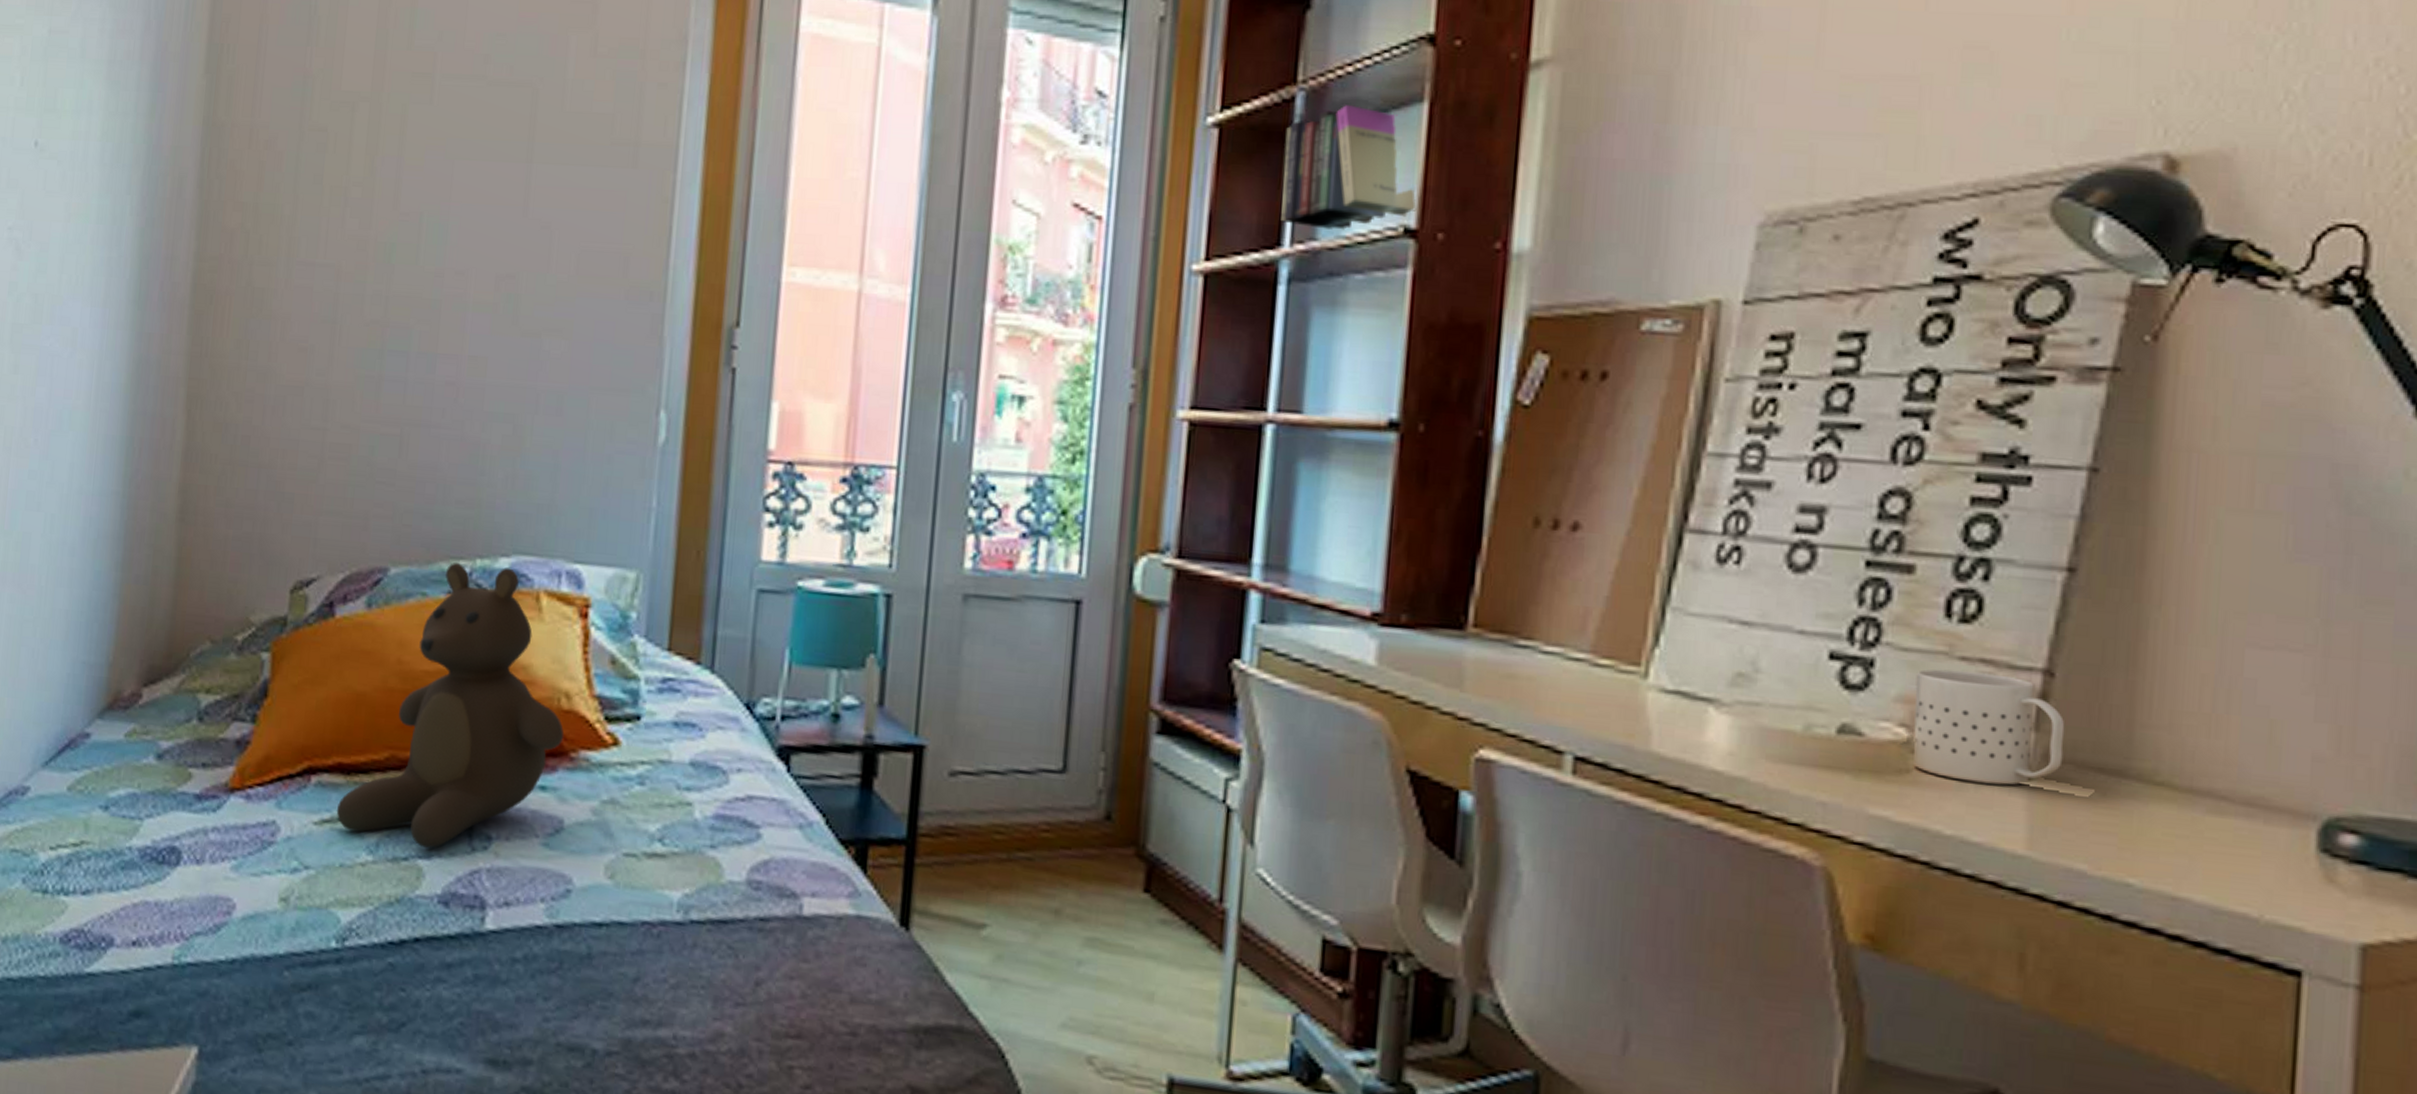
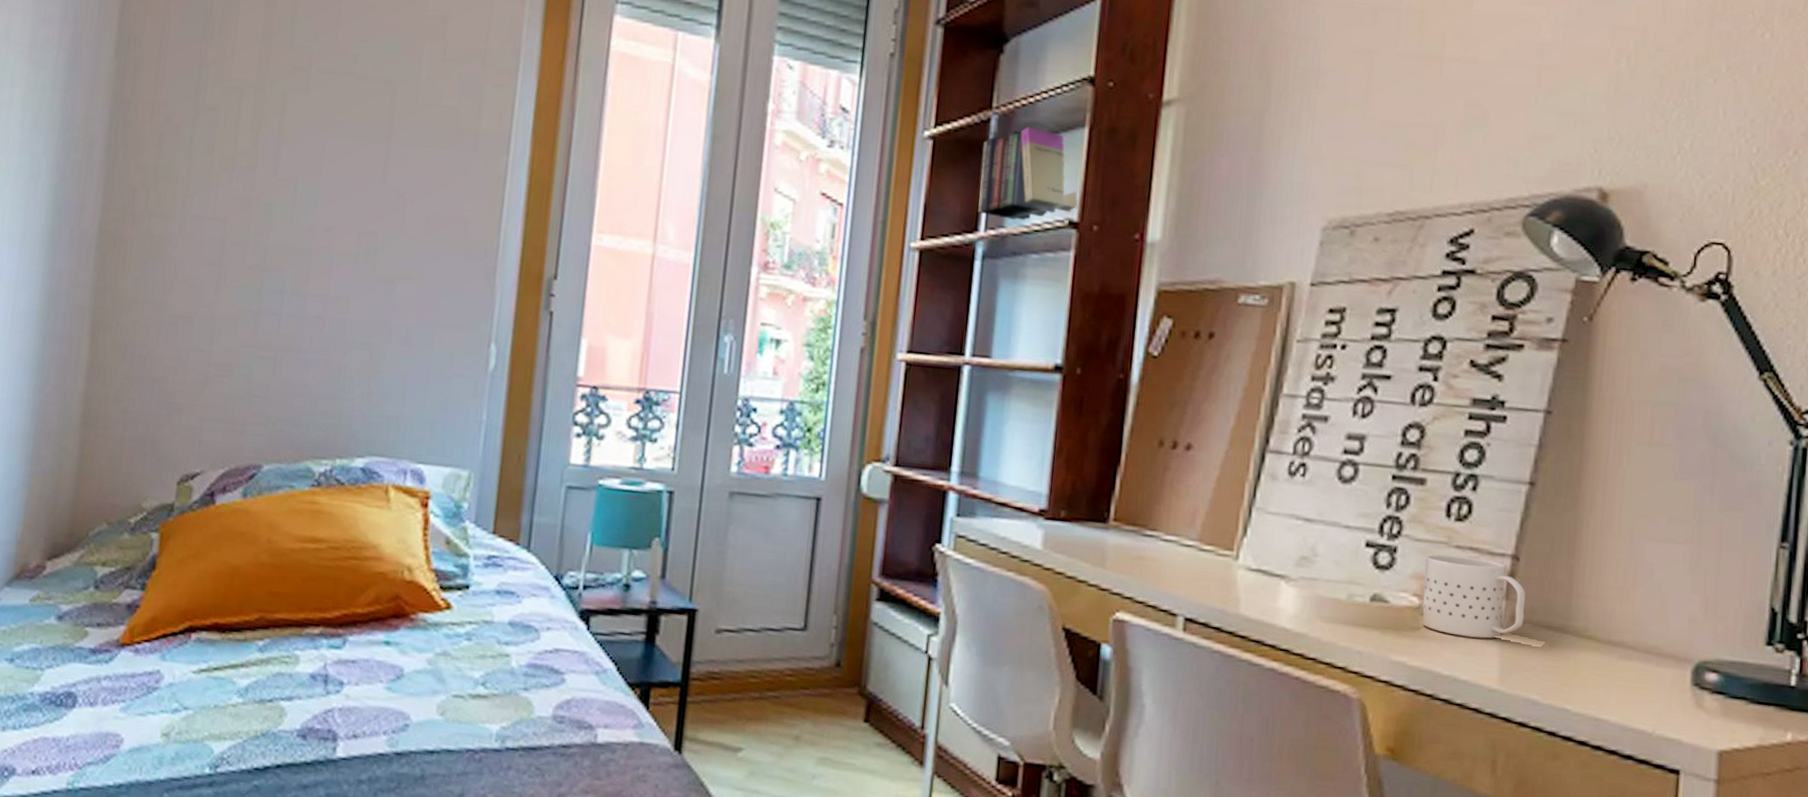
teddy bear: present [336,563,564,848] -> none [212,462,406,692]

